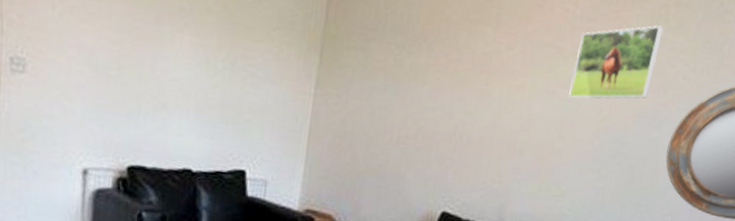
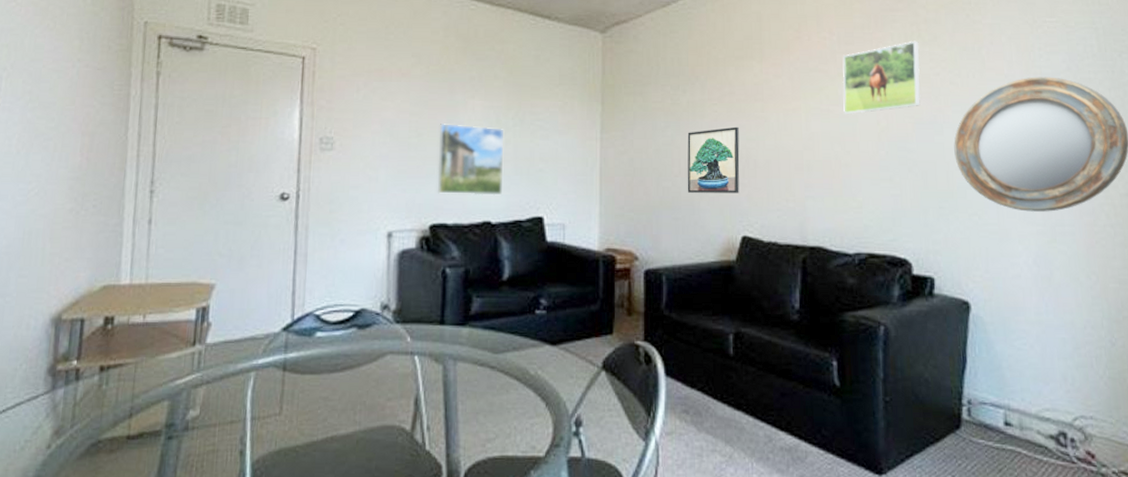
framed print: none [138,56,213,143] -> present [438,122,504,196]
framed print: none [395,98,459,168] -> present [687,126,740,193]

